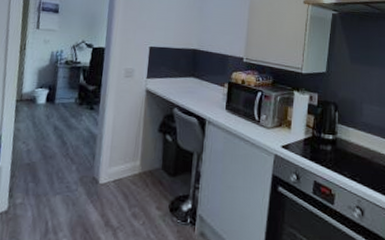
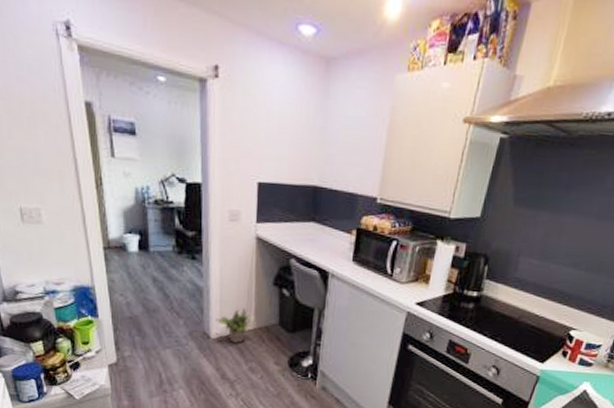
potted plant: none [105,153,138,188] -> present [215,308,252,343]

